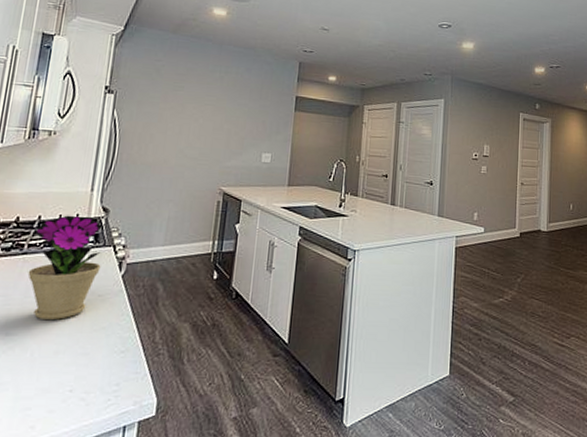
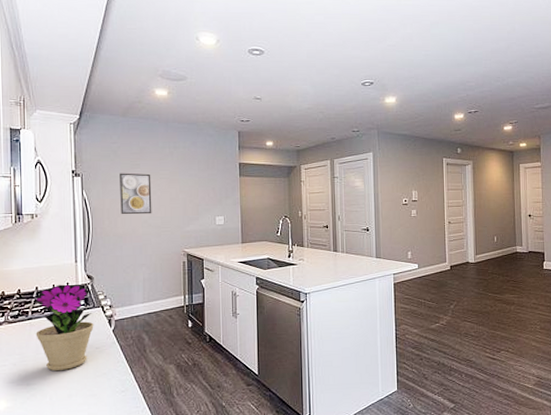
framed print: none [153,94,195,144] -> present [120,173,152,215]

